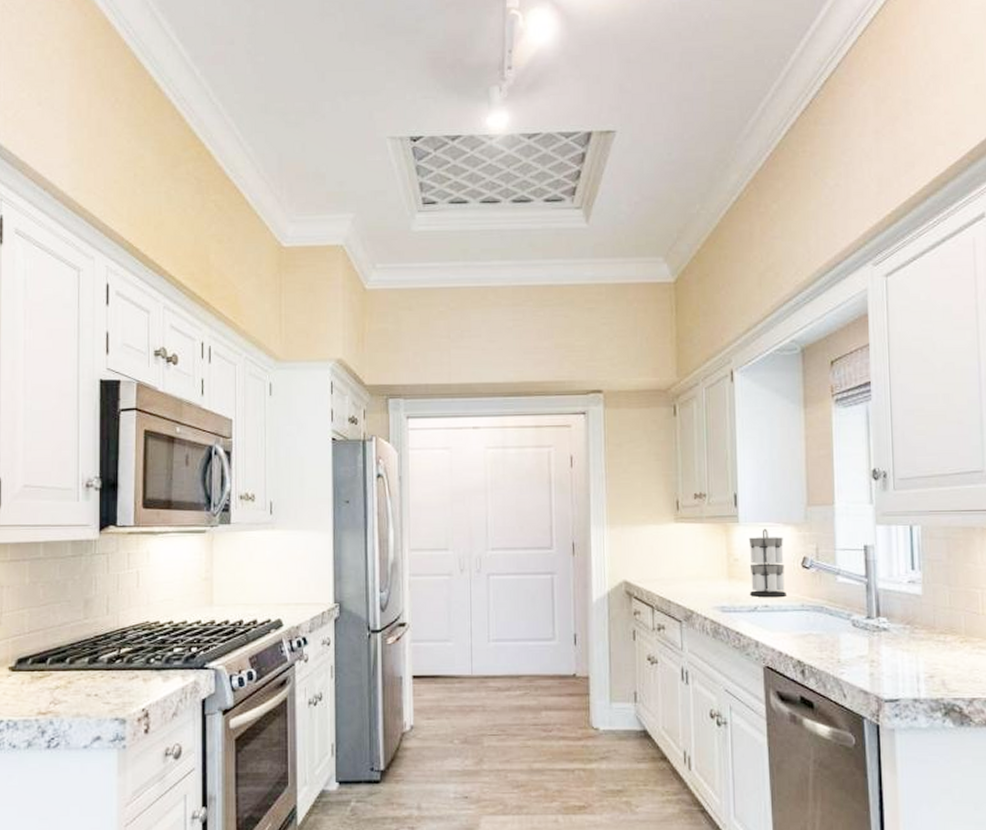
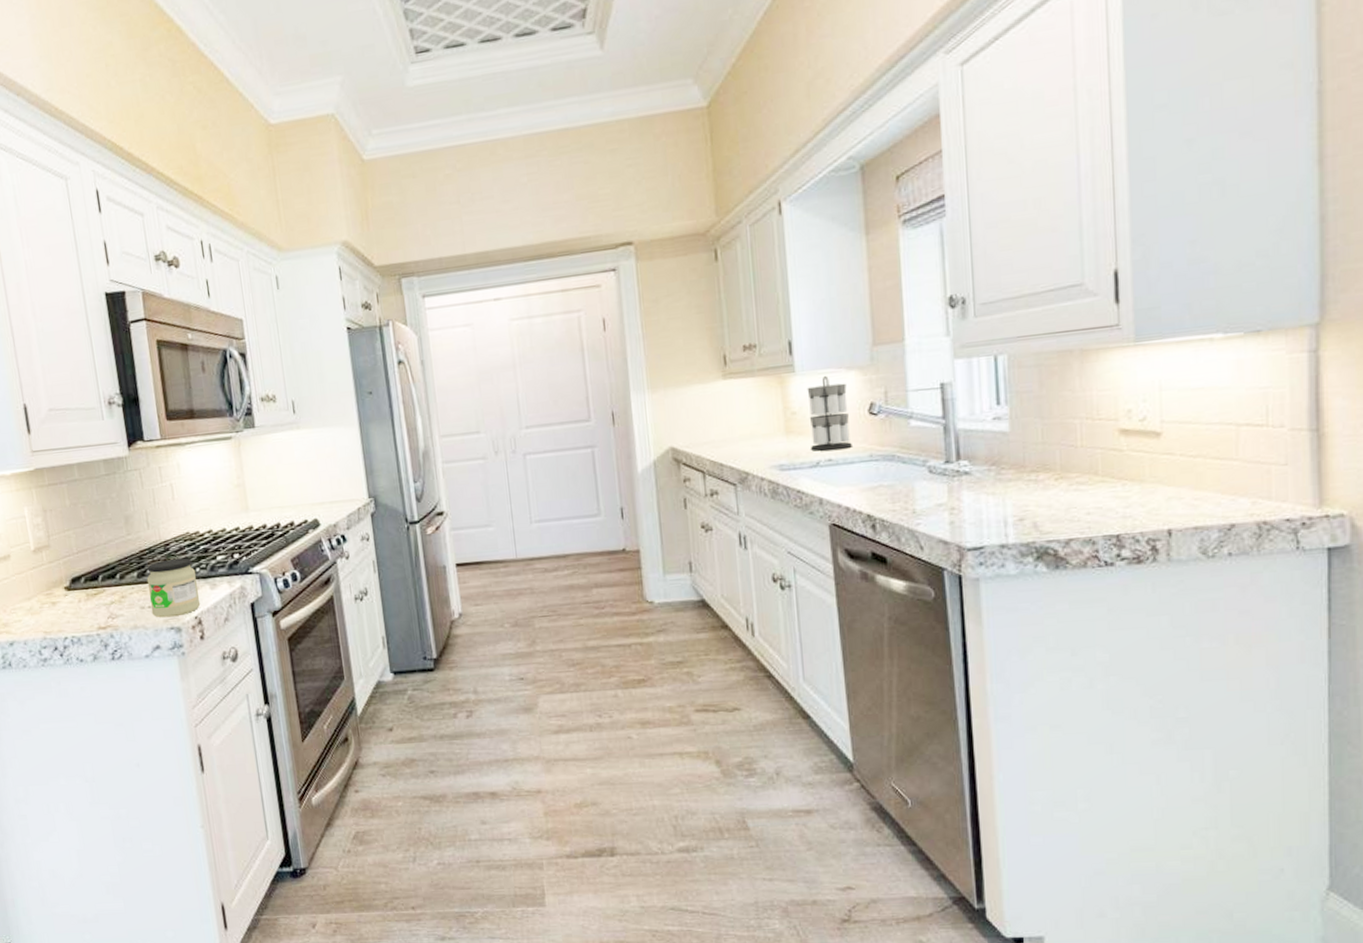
jar: none [97,647,150,707] -> present [146,557,201,618]

